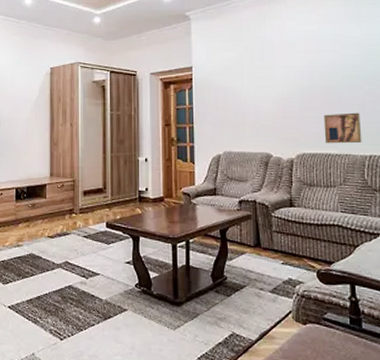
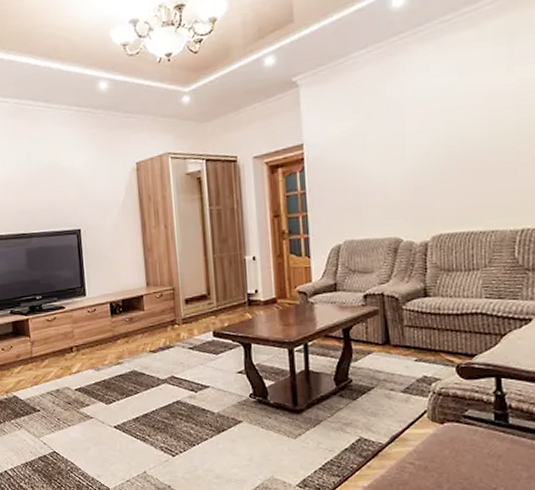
wall art: present [323,112,362,144] -> none [465,179,513,220]

